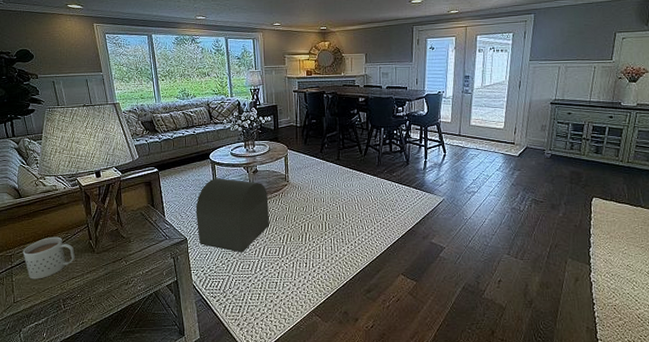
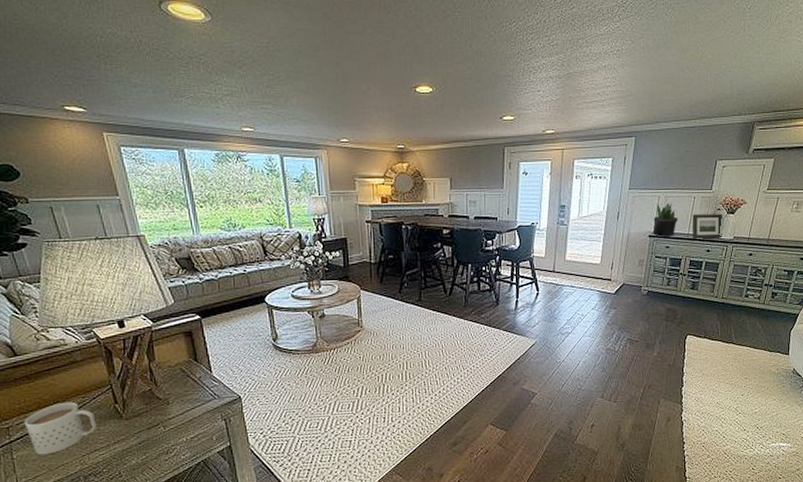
treasure chest: present [195,178,269,253] -> none [250,325,340,410]
planter: none [554,72,580,104] -> present [652,203,679,237]
picture frame: none [594,82,625,106] -> present [692,214,722,239]

